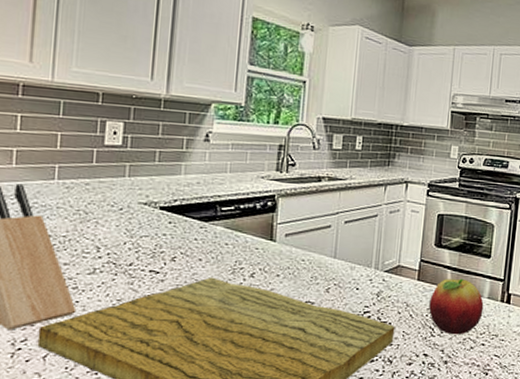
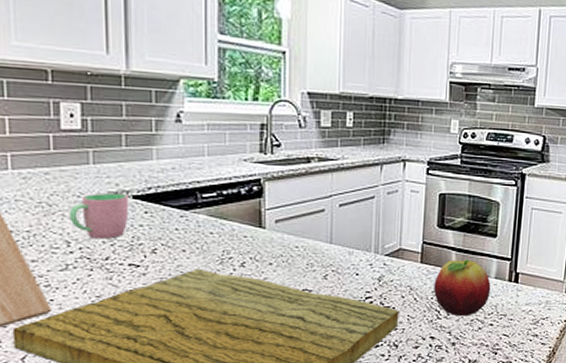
cup: none [101,203,156,246] -> present [69,192,129,239]

